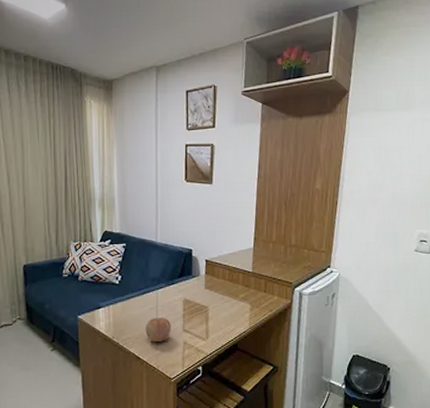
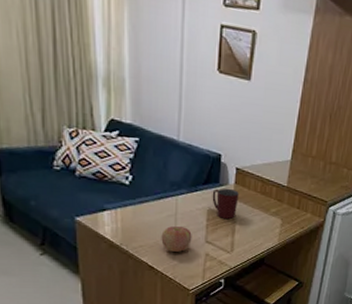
mug: none [186,279,210,307] -> present [212,188,239,219]

